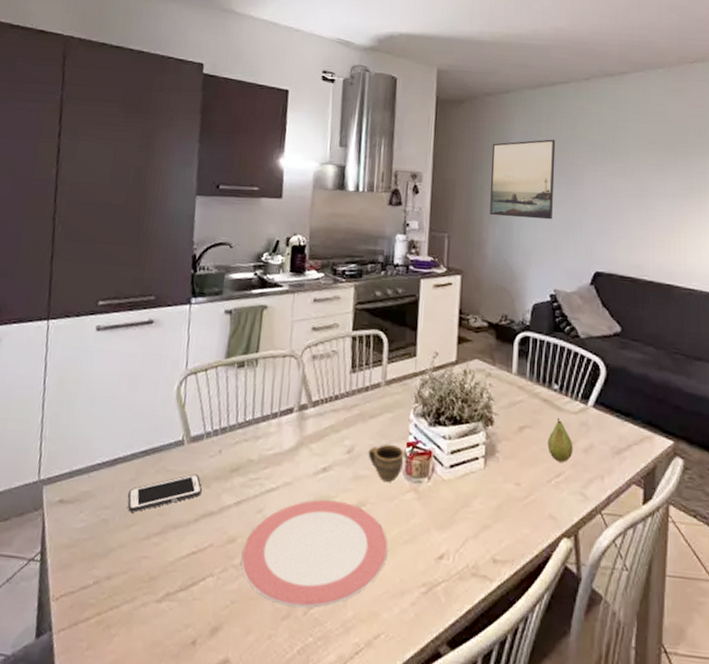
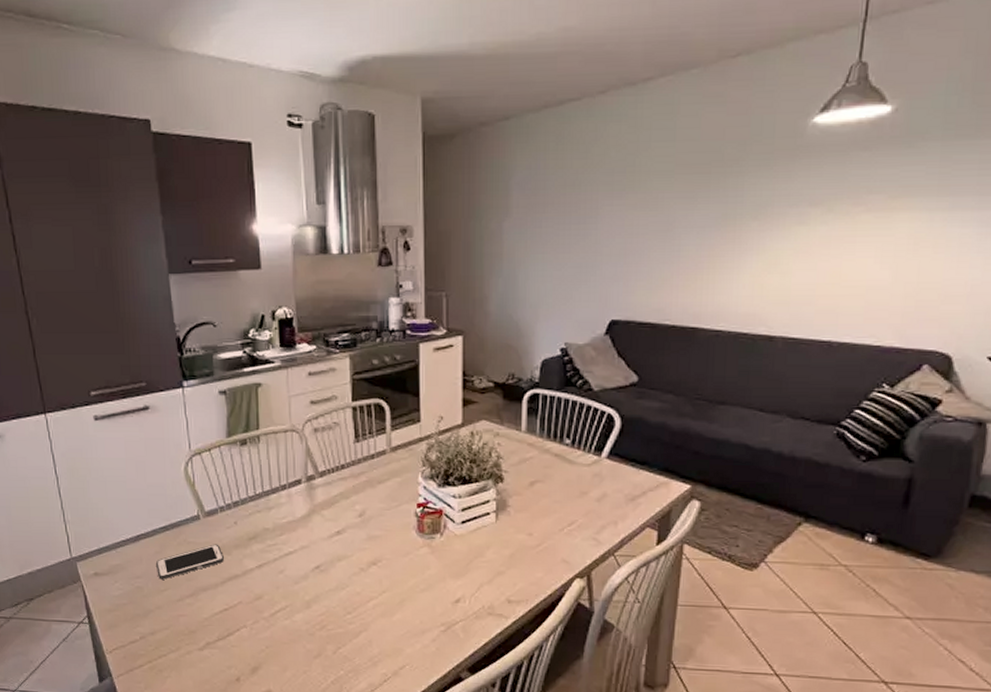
plate: present [241,499,388,609] -> none [269,558,406,649]
cup: present [368,444,405,482] -> none [379,506,415,539]
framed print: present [490,139,556,220] -> none [490,172,565,268]
fruit: present [547,417,573,462] -> none [559,470,586,512]

